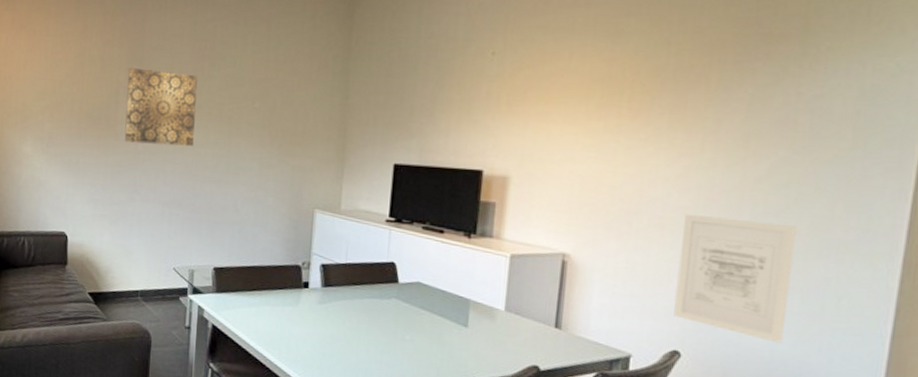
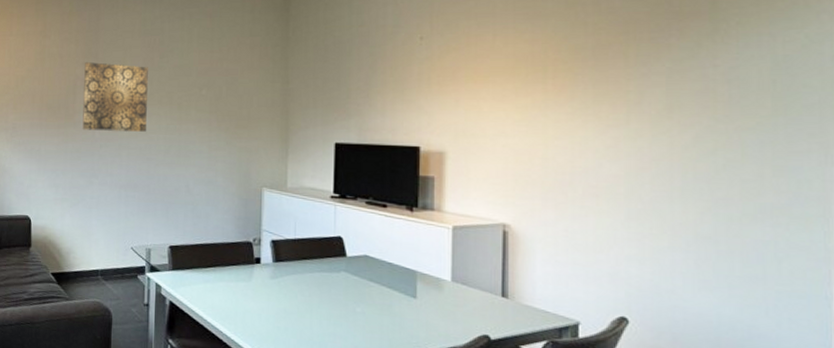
wall art: present [673,213,797,344] -> none [617,182,730,308]

